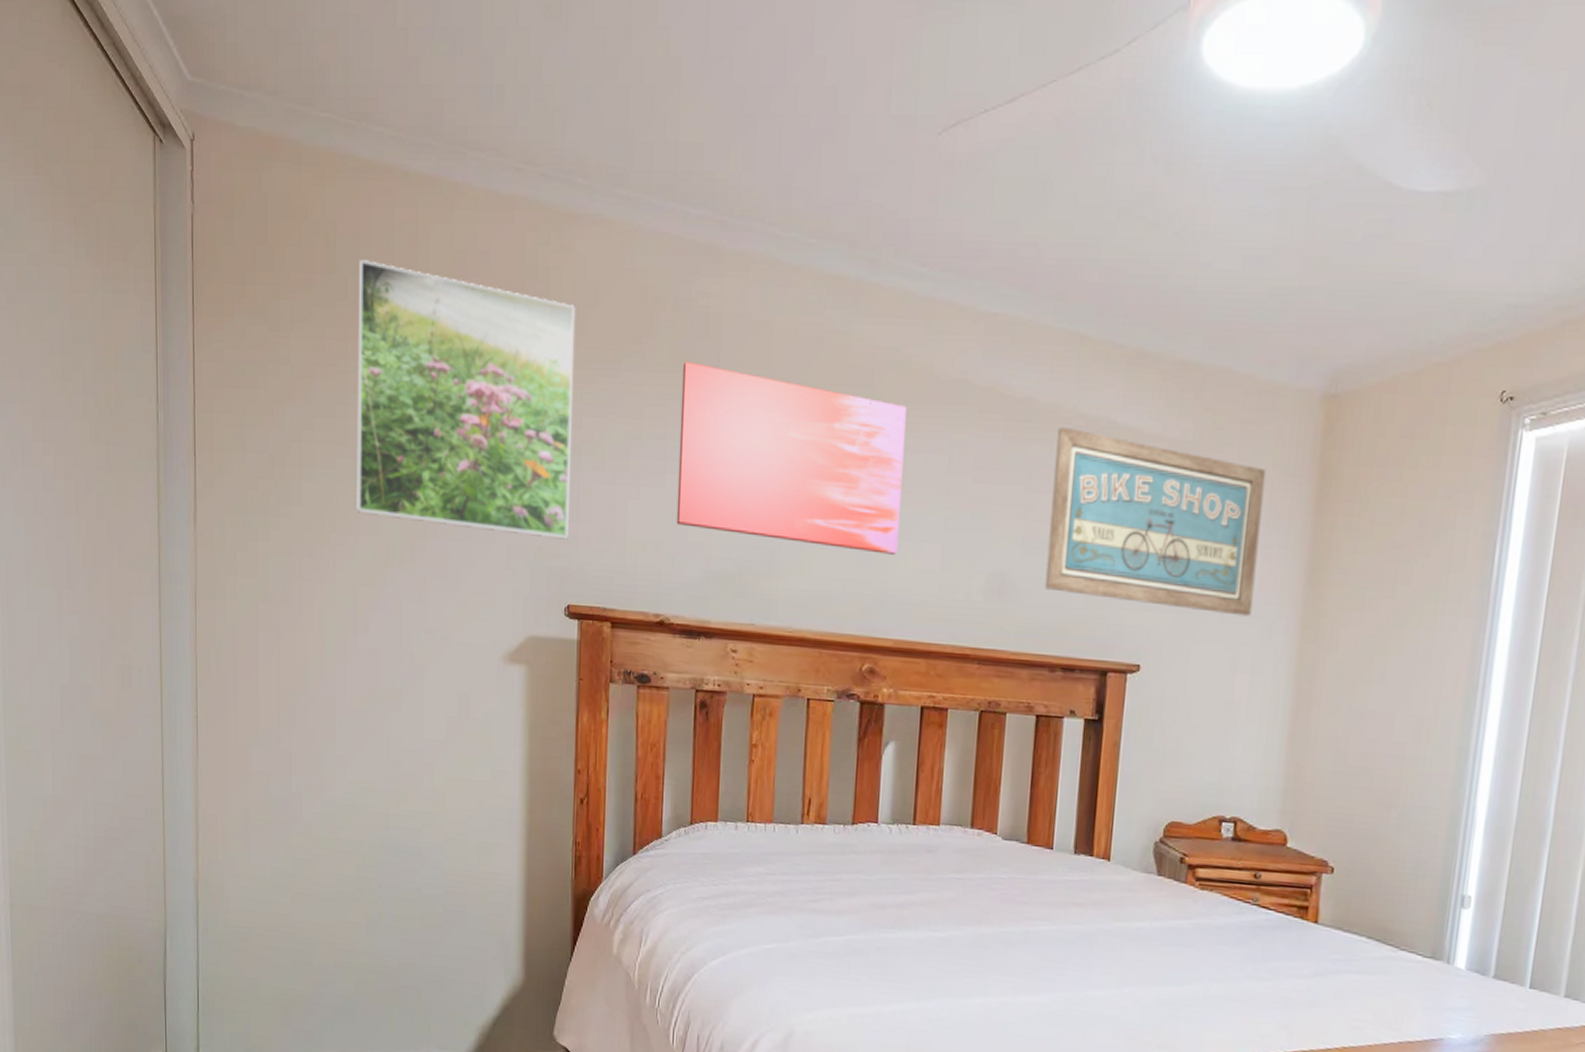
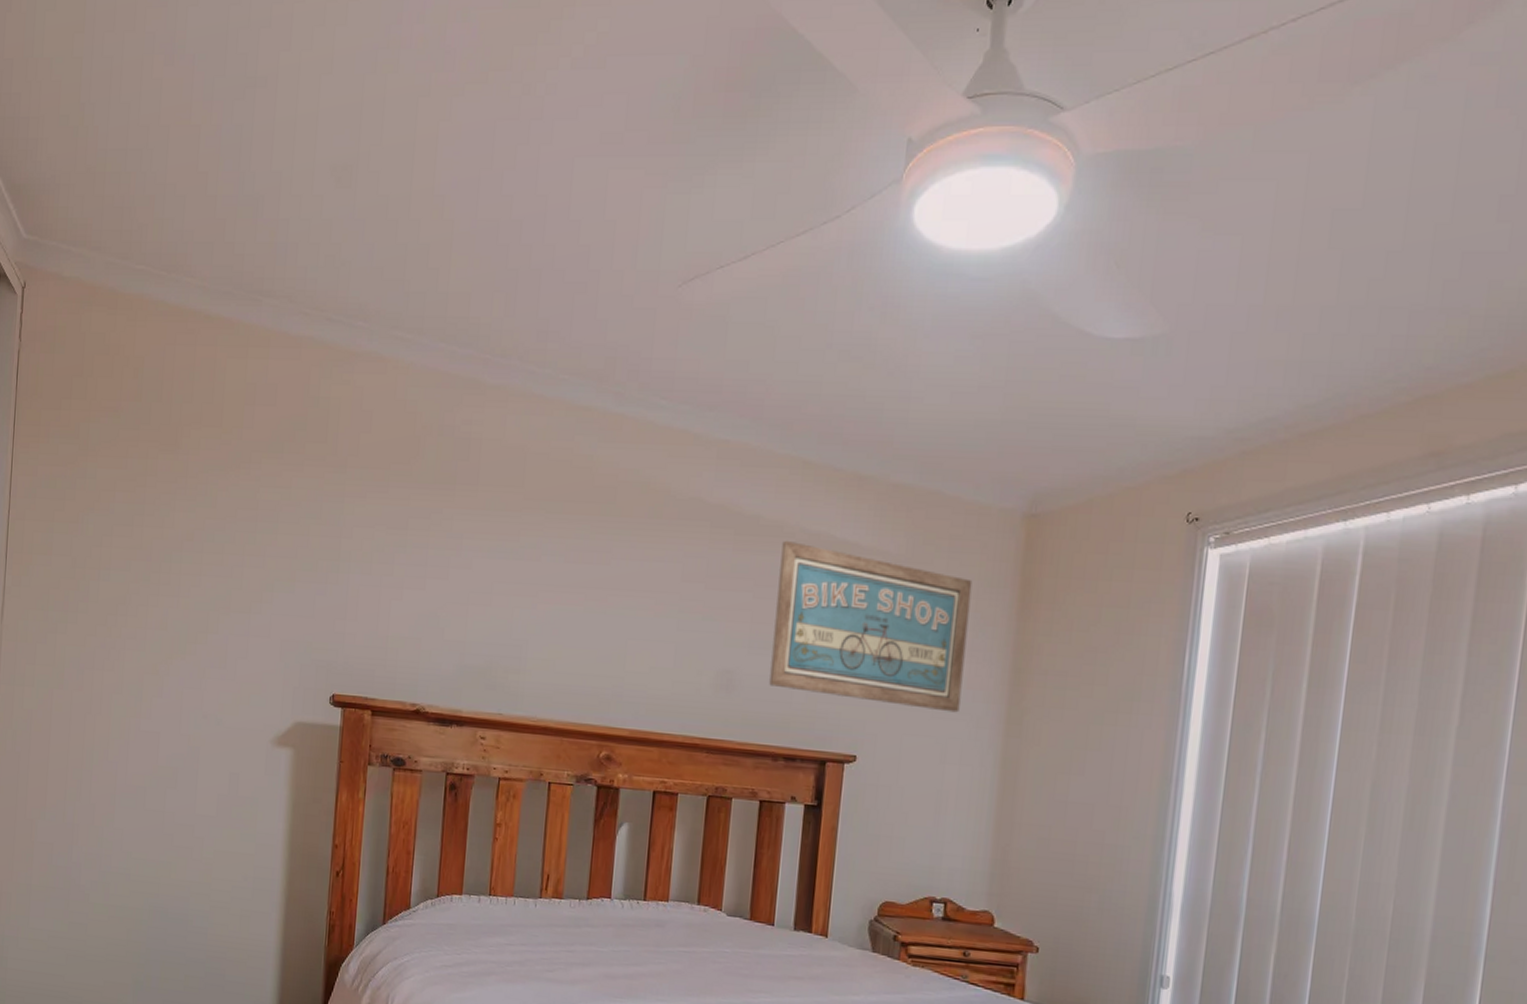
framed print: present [357,260,576,540] -> none [147,390,352,636]
wall art: present [676,362,907,555] -> none [434,480,646,653]

